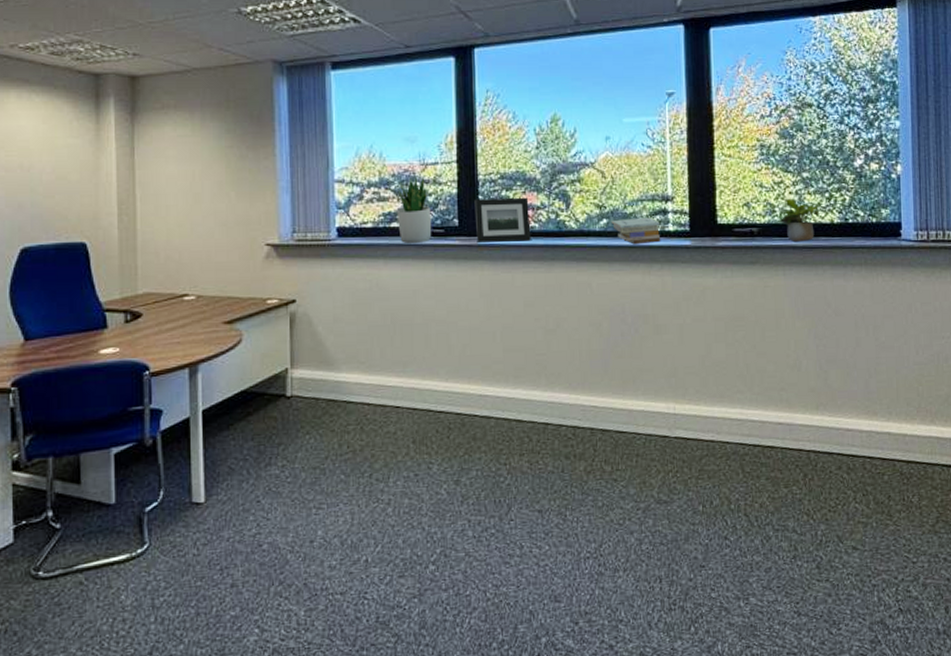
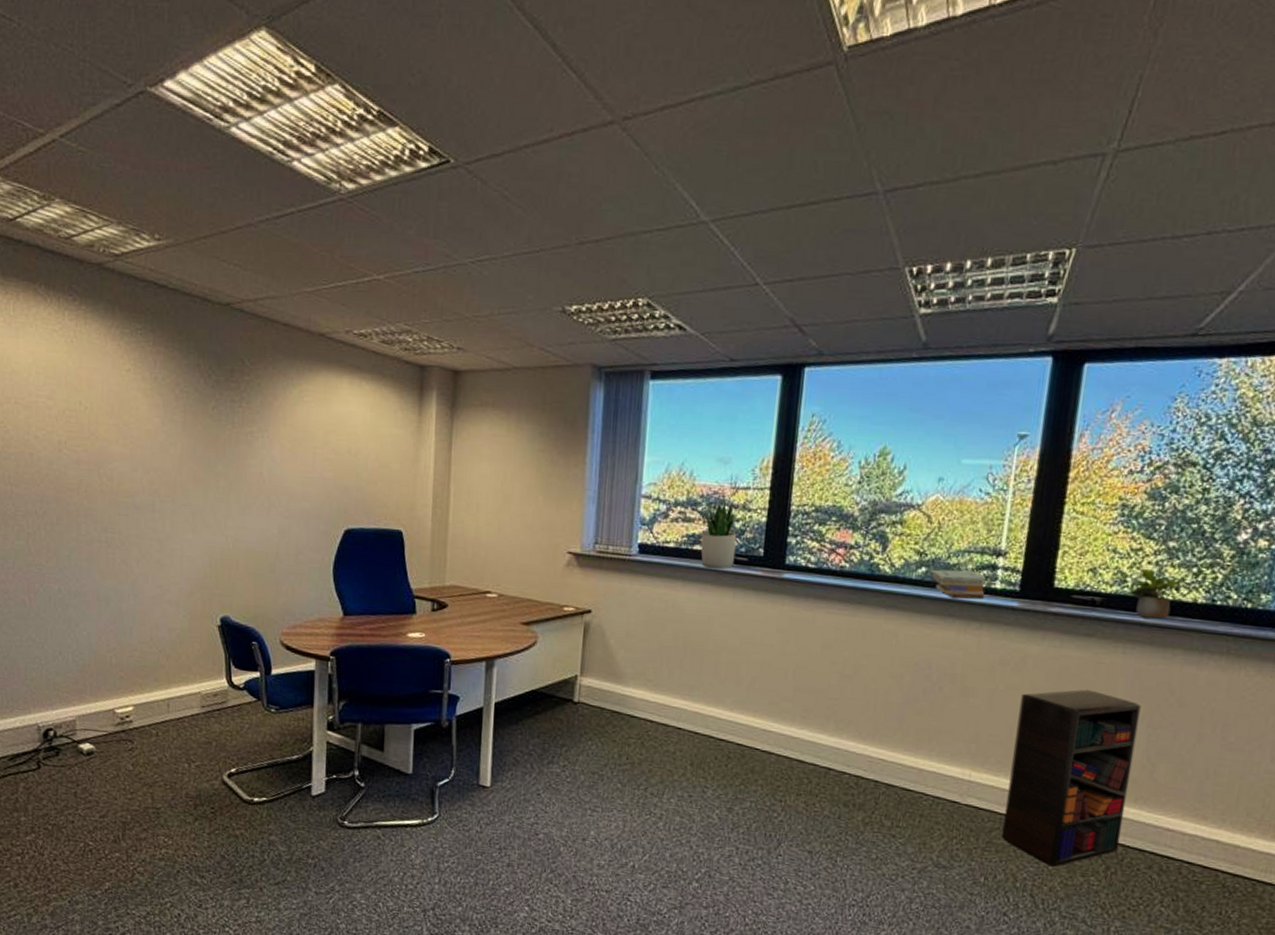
picture frame: present [474,197,531,242] -> none [780,530,842,581]
bookshelf: none [707,312,811,483] -> present [1002,689,1141,867]

